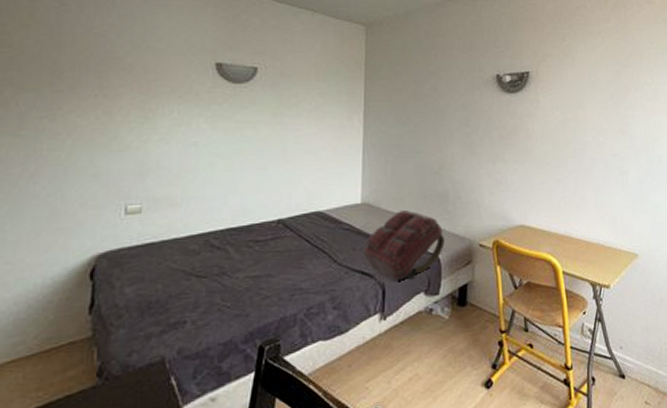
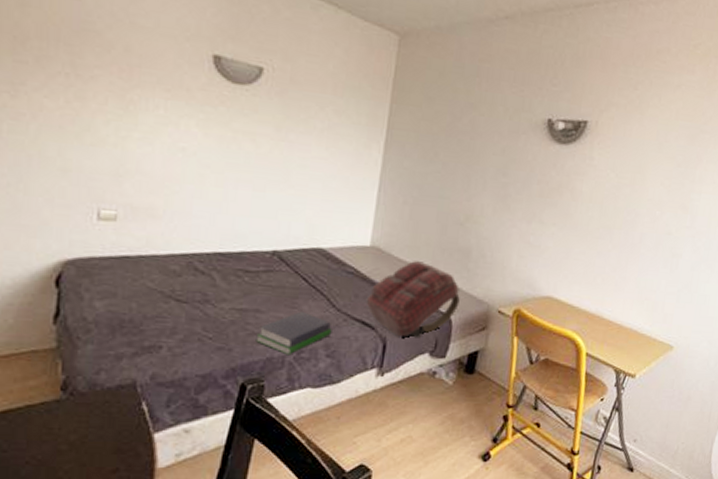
book: none [269,270,336,313] -> present [255,311,332,356]

